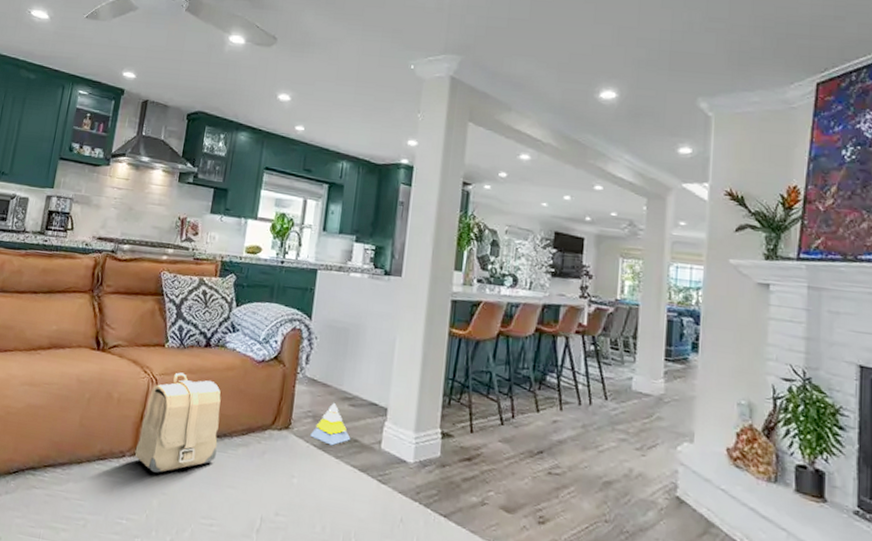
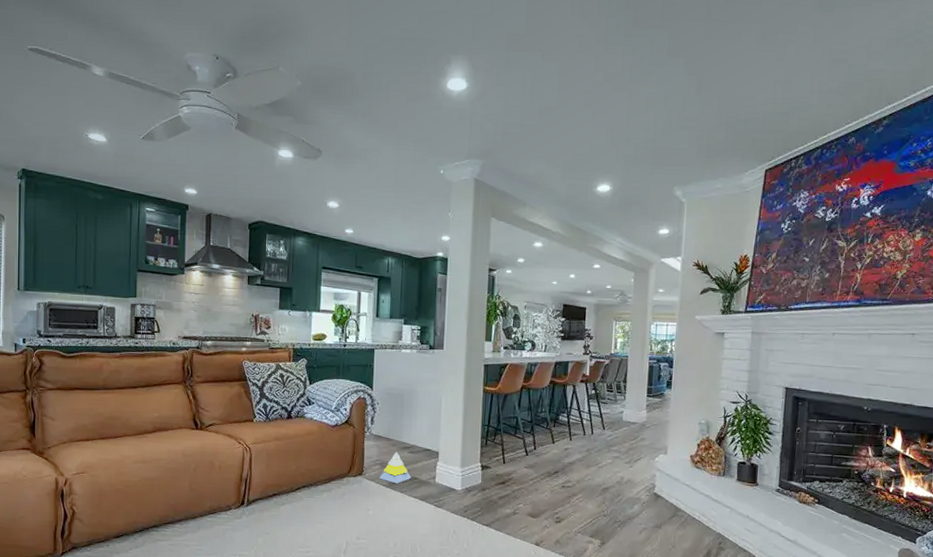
backpack: present [134,372,221,473] -> none [239,440,306,519]

